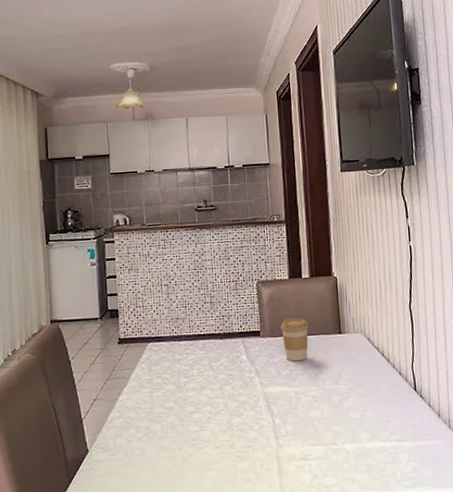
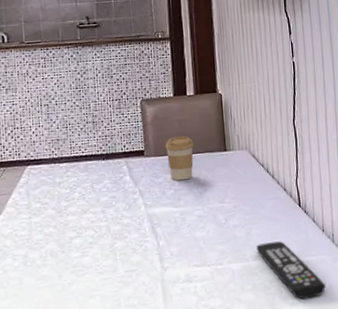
remote control: none [370,424,441,483] -> present [256,241,326,300]

